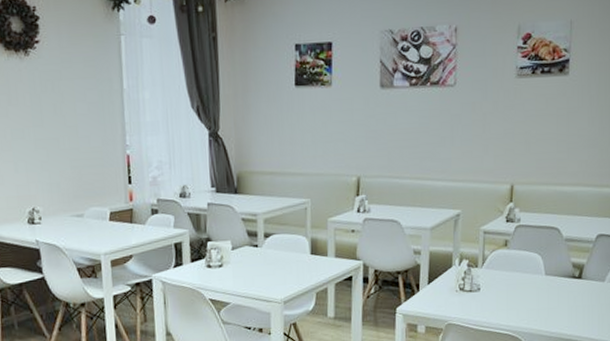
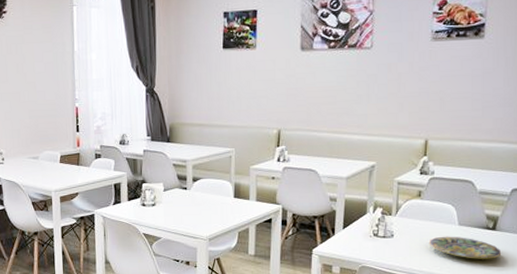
plate: none [515,287,588,311] -> present [428,236,502,259]

